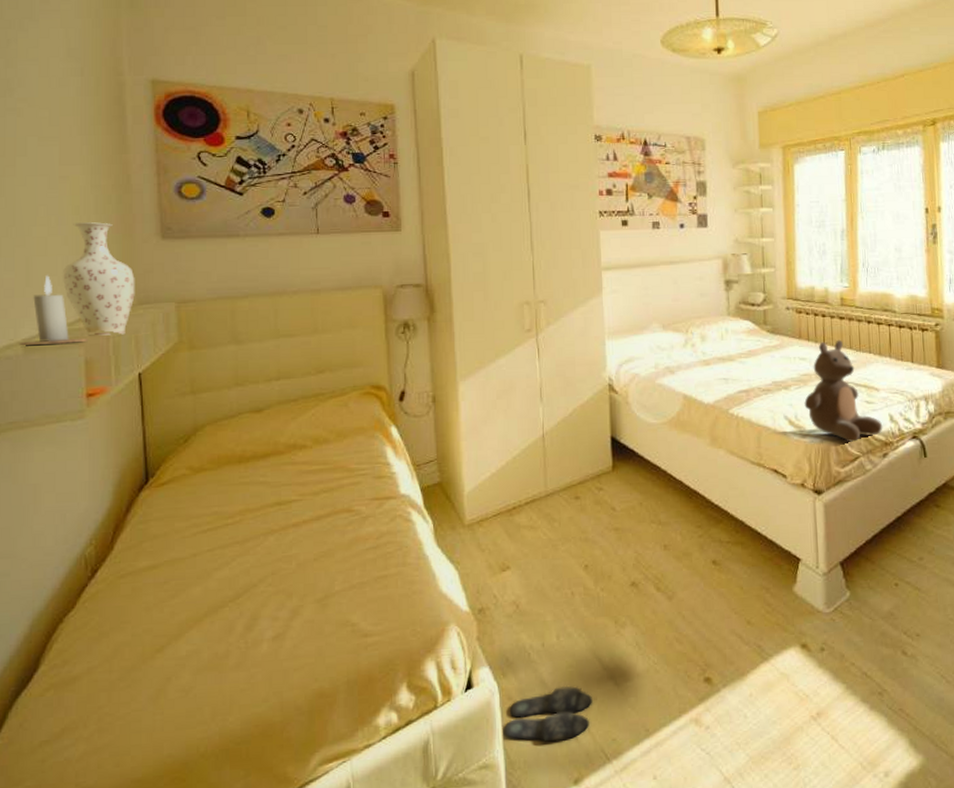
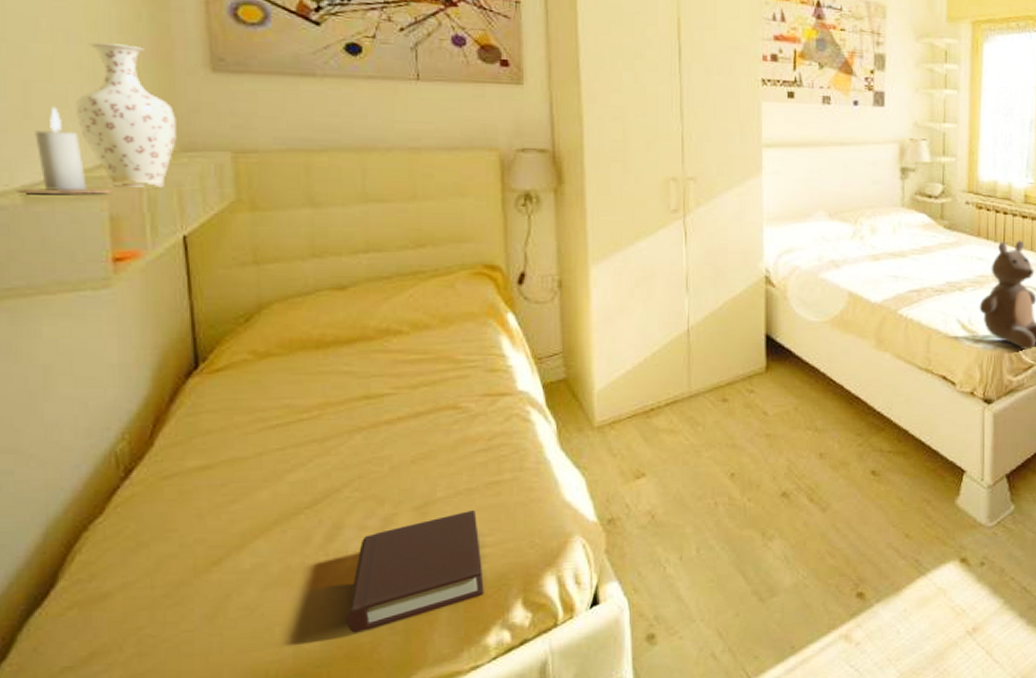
book: none [262,602,375,713] -> present [346,510,484,633]
slippers: present [503,685,592,742] -> none [633,601,734,660]

